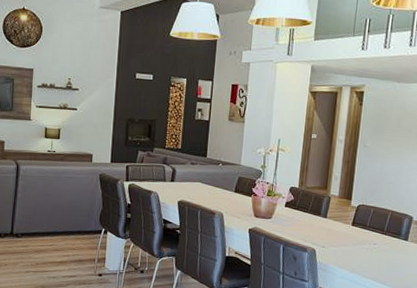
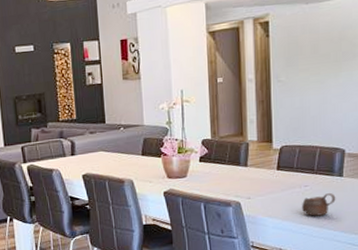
cup: none [368,254,399,273] -> present [301,193,336,216]

